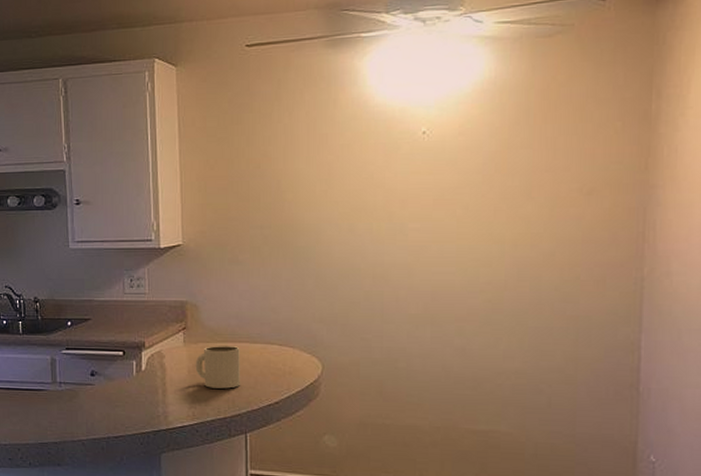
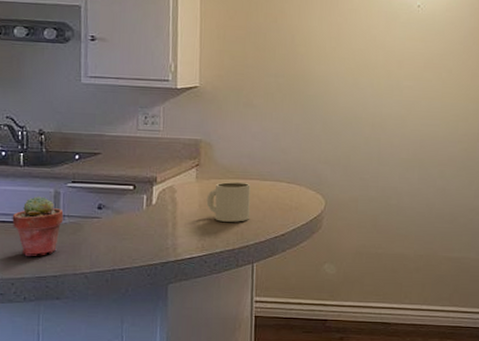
potted succulent: none [15,362,60,423] -> present [12,195,64,256]

